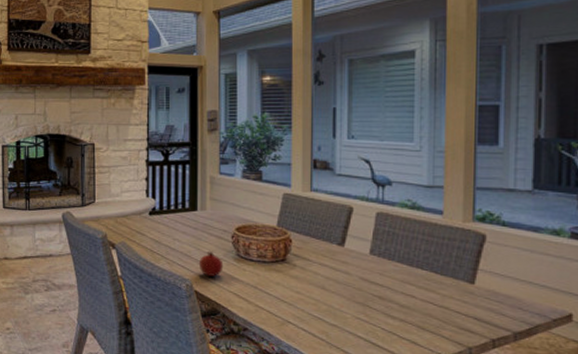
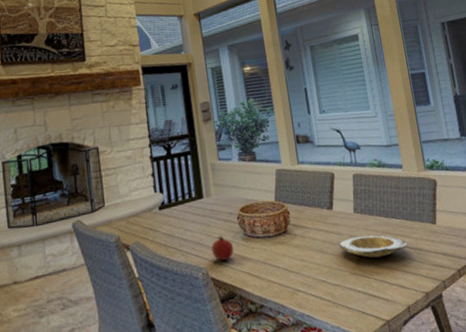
plate: none [345,279,430,308] -> present [339,234,407,258]

